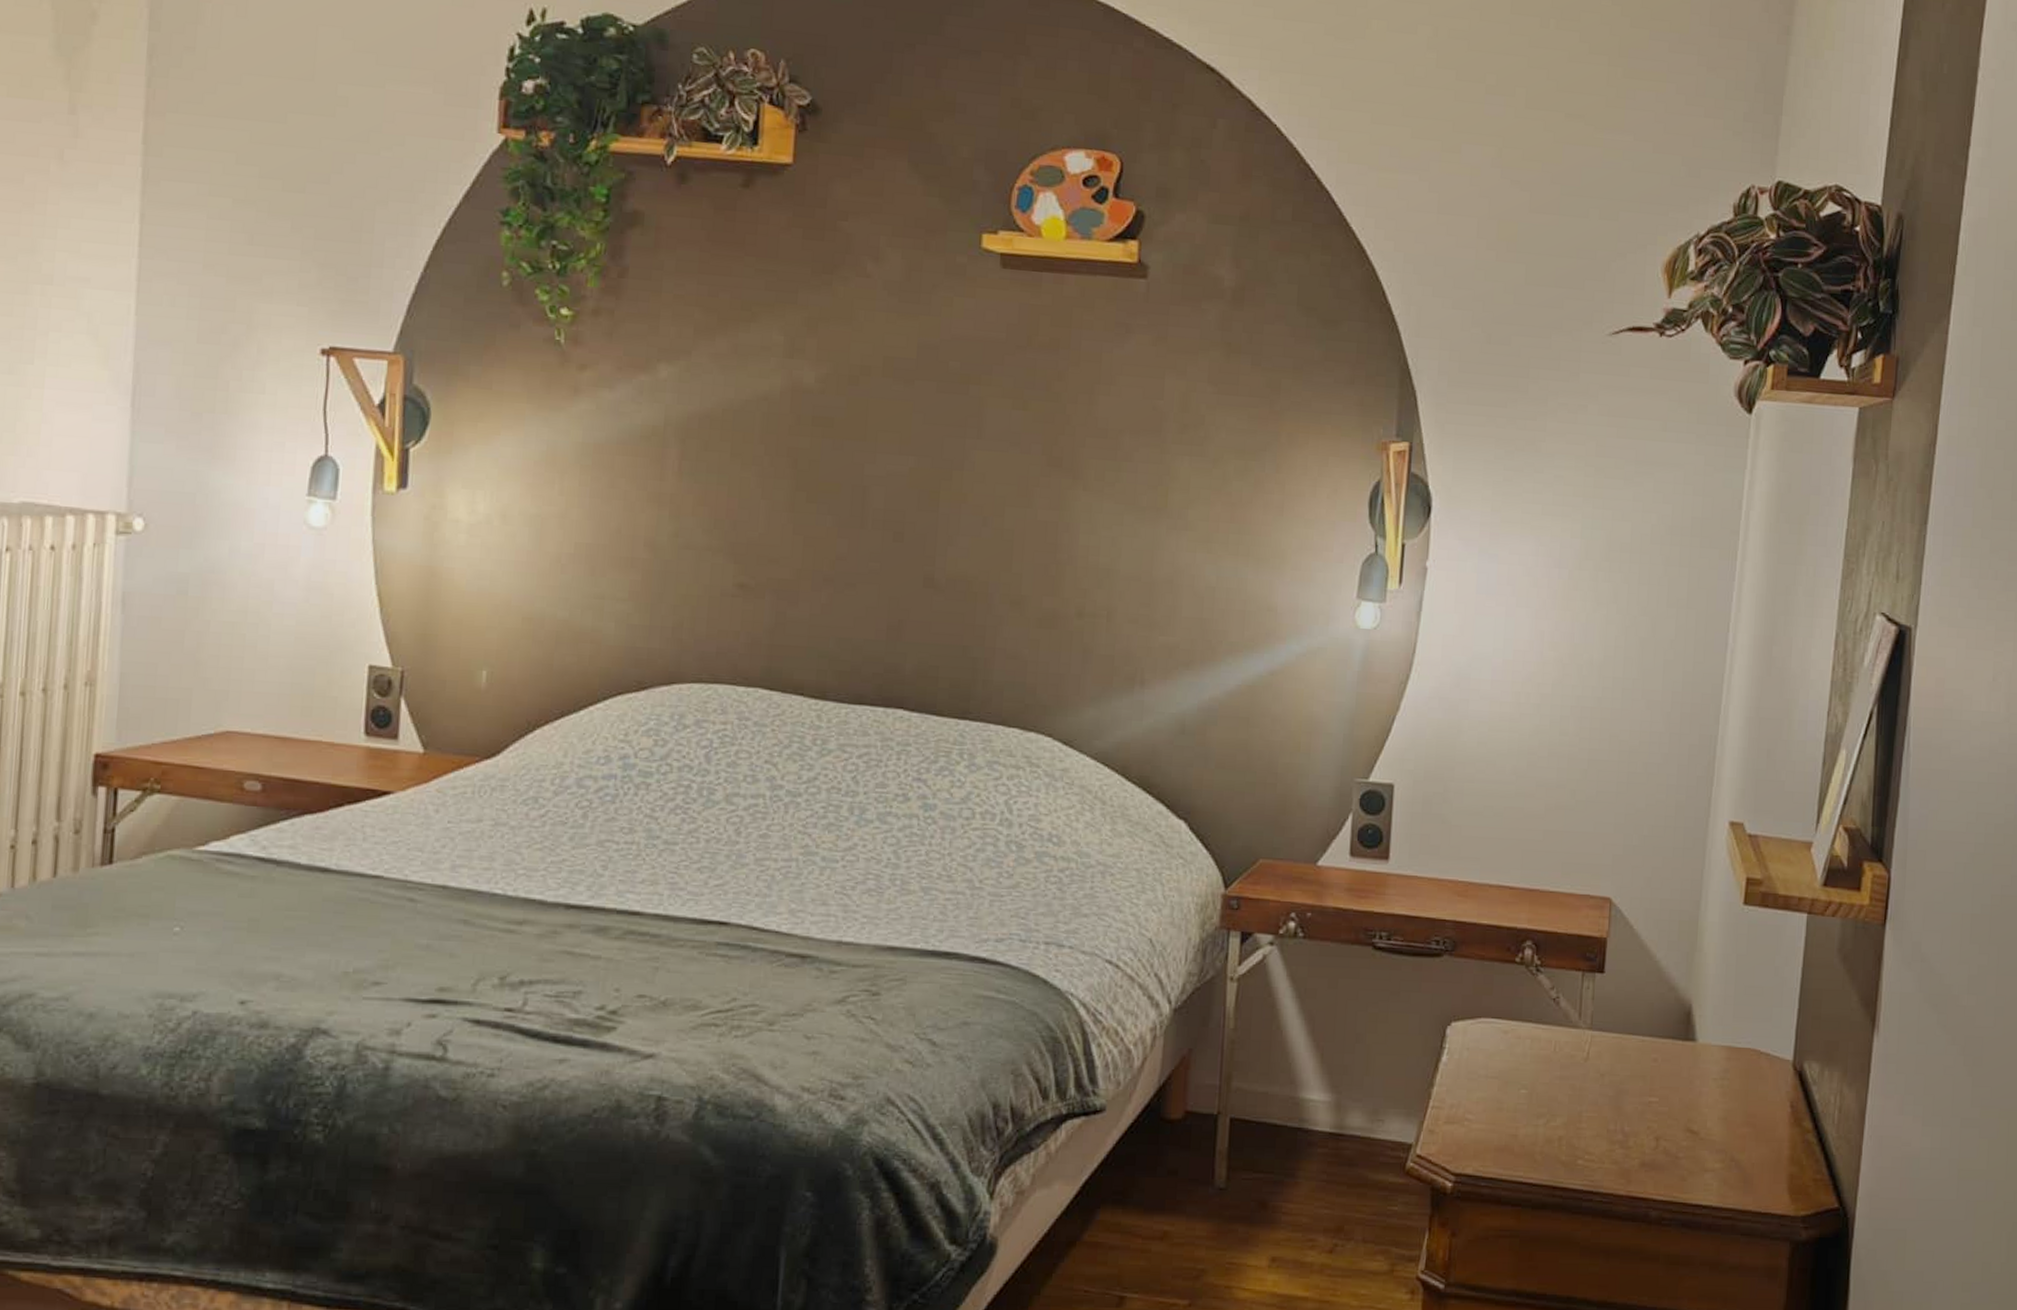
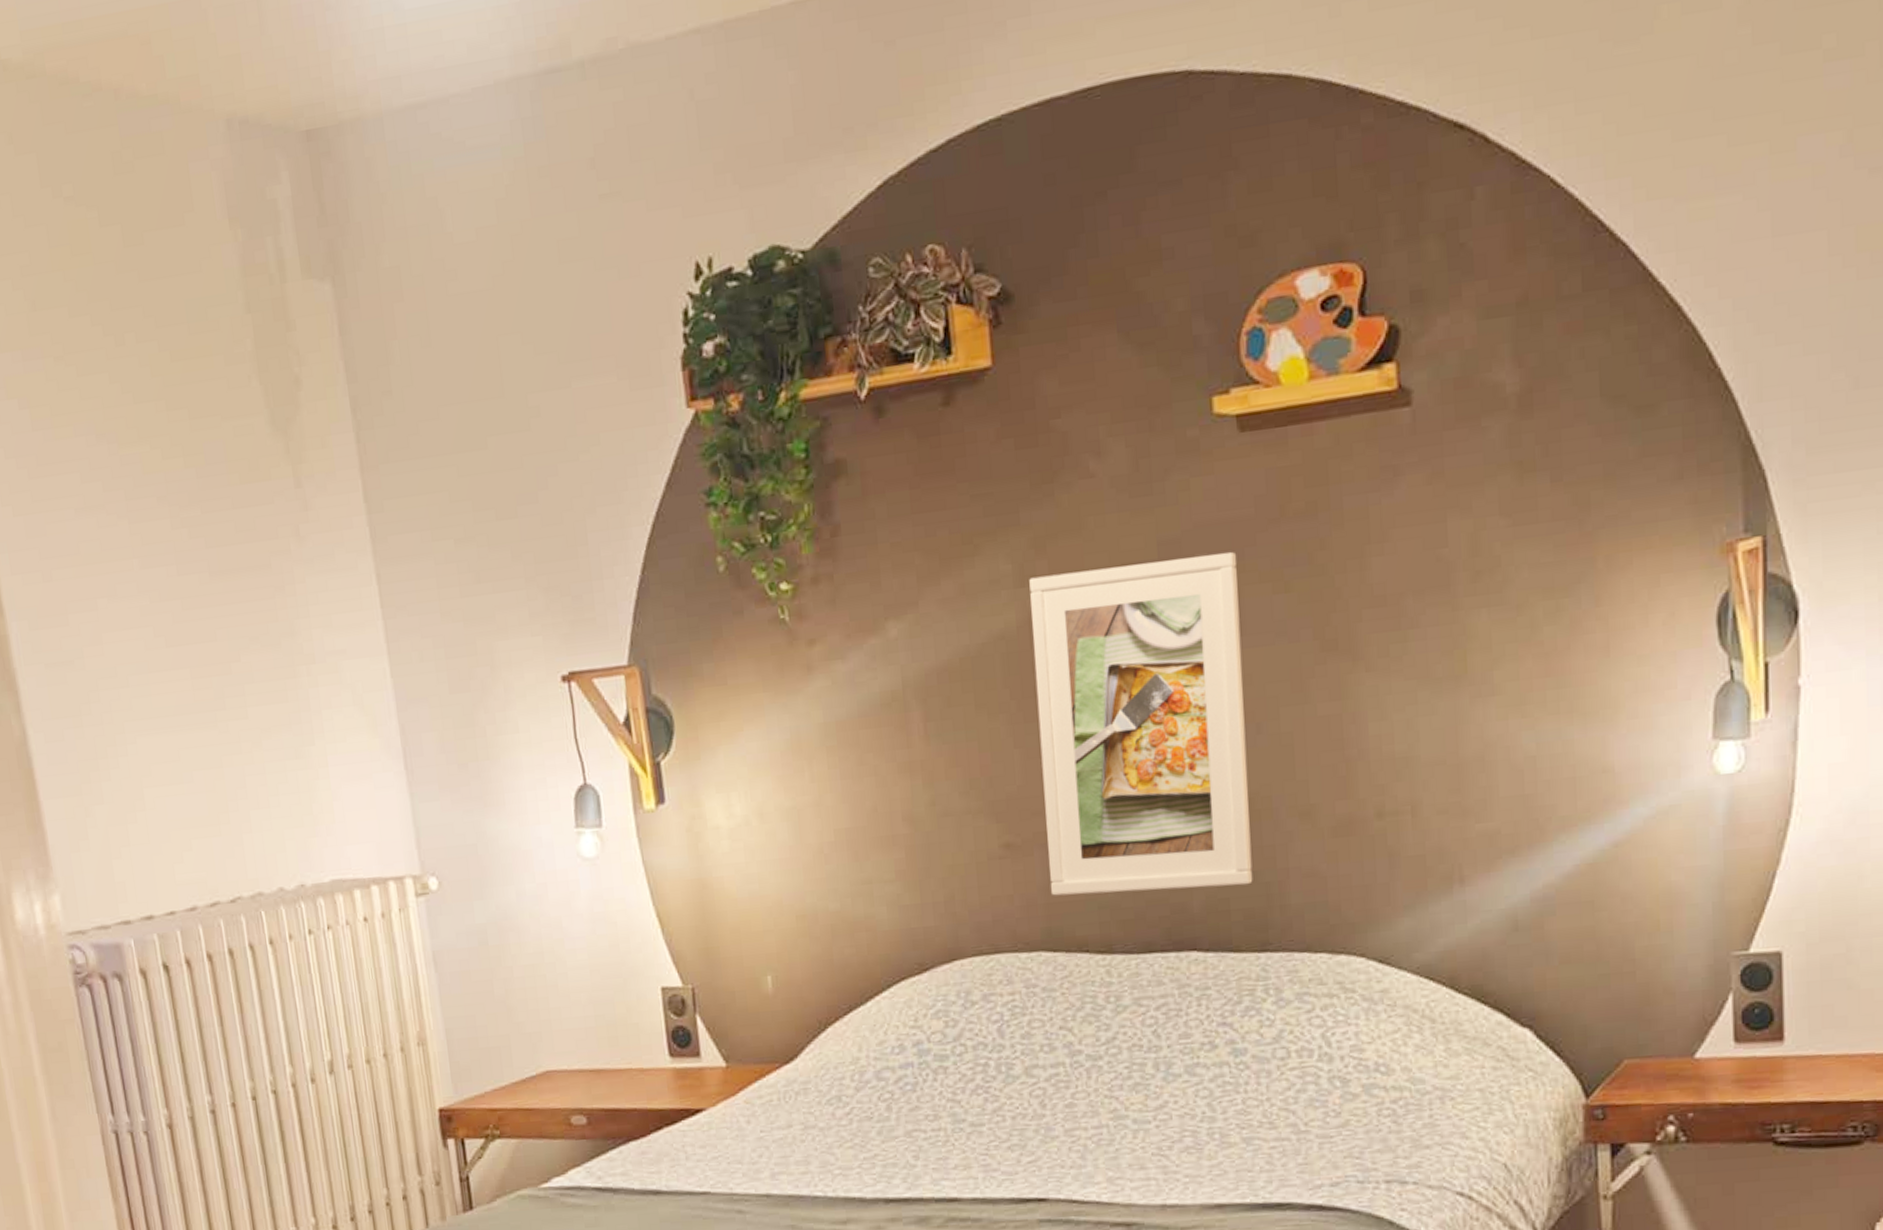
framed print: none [775,351,986,657] -> present [1029,551,1253,896]

